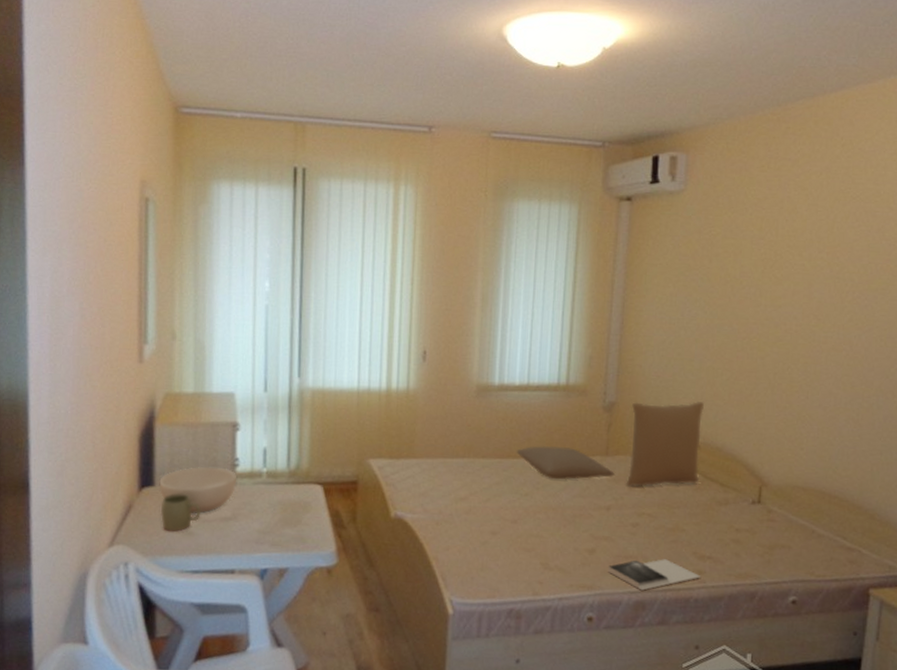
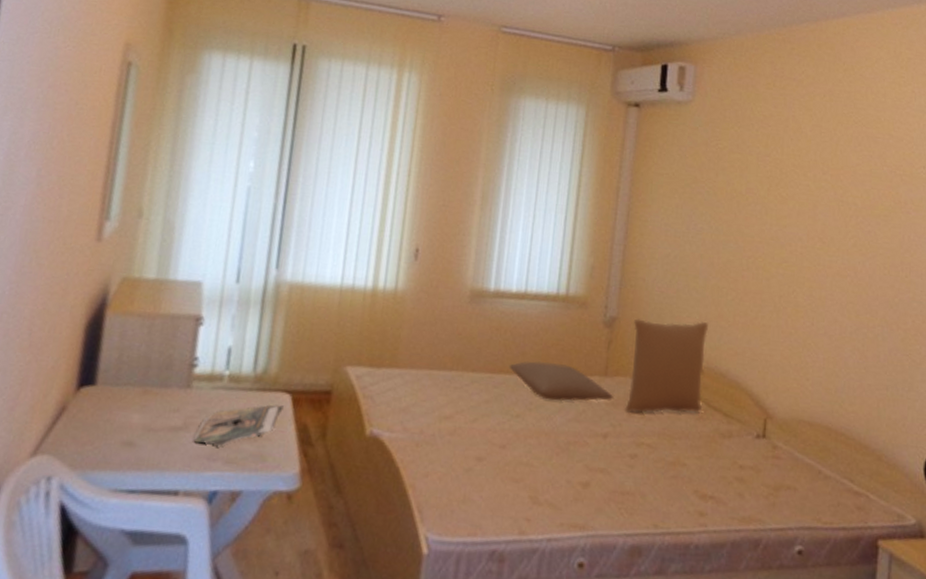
bowl: present [159,466,236,513] -> none [101,364,194,420]
mug: present [161,494,201,532] -> none [99,395,147,441]
magazine: none [242,495,317,532] -> present [193,405,284,446]
book: present [607,559,702,591] -> none [601,497,703,534]

